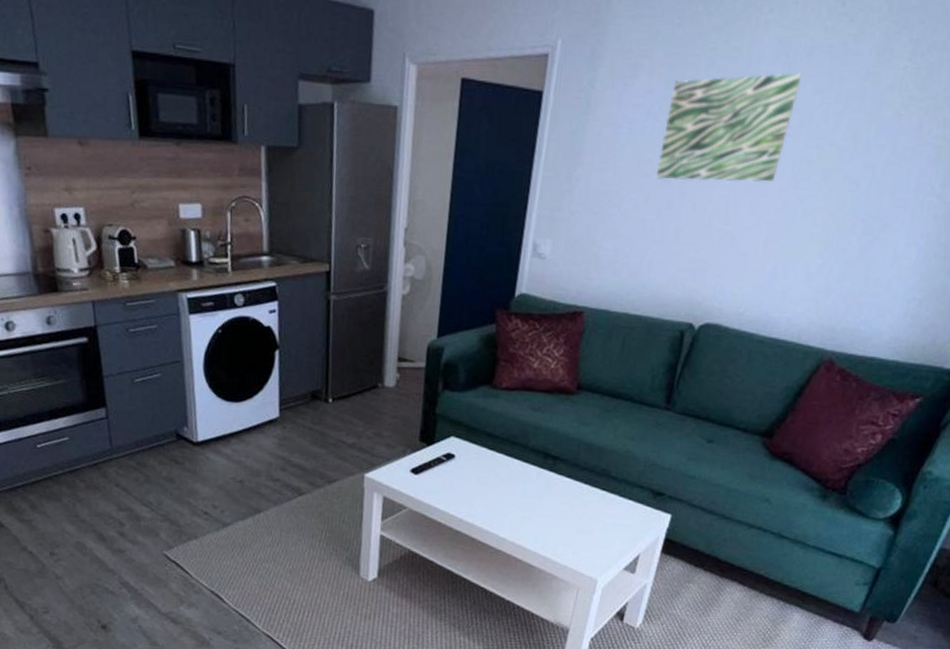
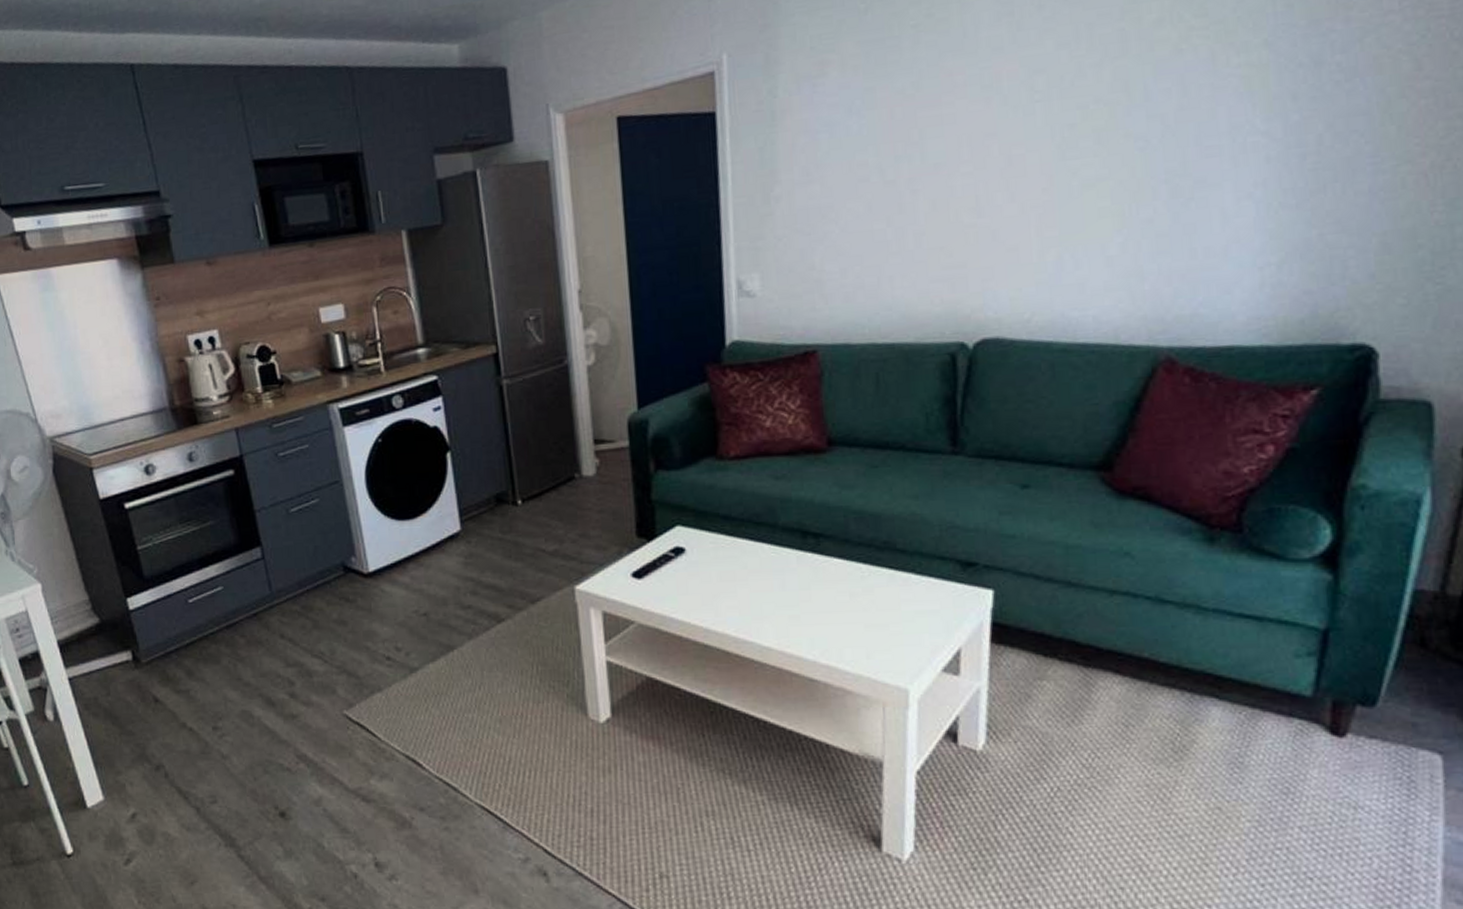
wall art: present [655,72,803,182] -> none [873,29,1037,181]

